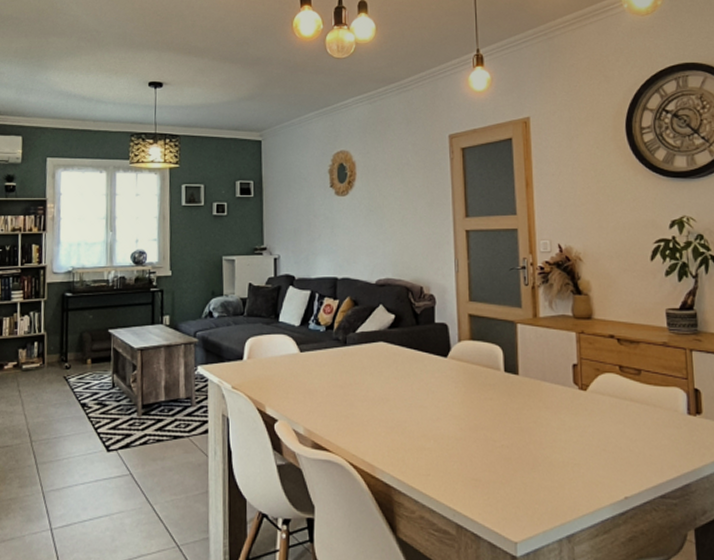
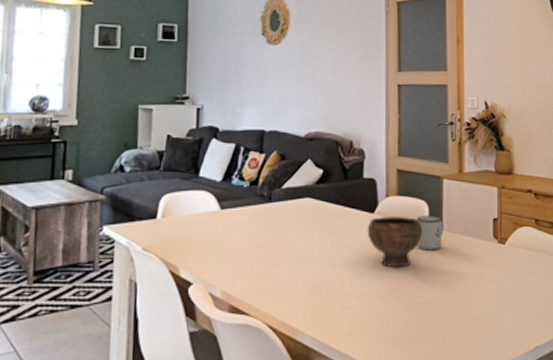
bowl: none [441,361,498,412] -> present [367,217,423,268]
mug: none [491,360,520,395] -> present [416,216,444,250]

